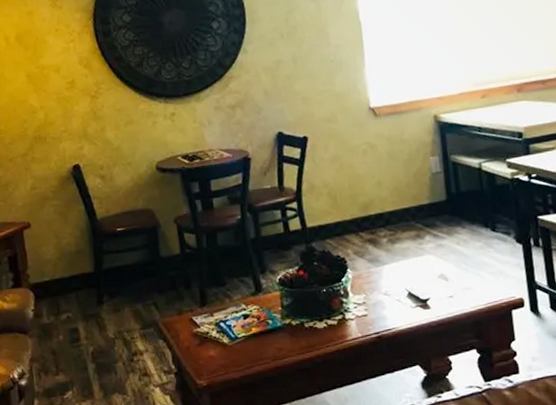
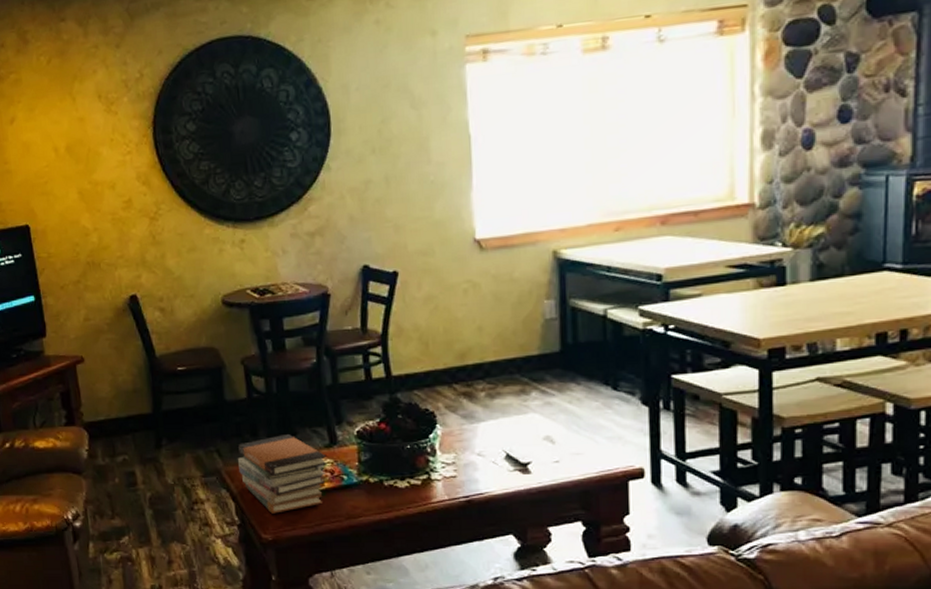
book stack: none [173,285,254,360] -> present [238,434,328,514]

